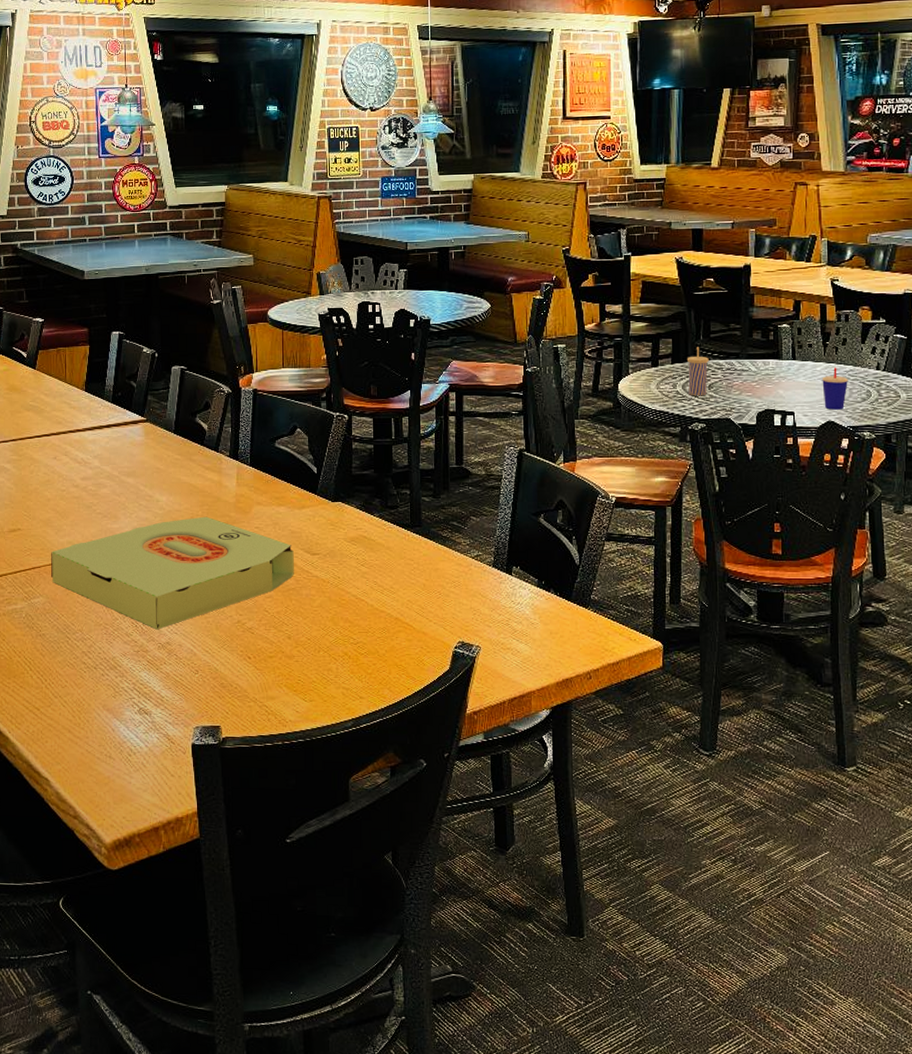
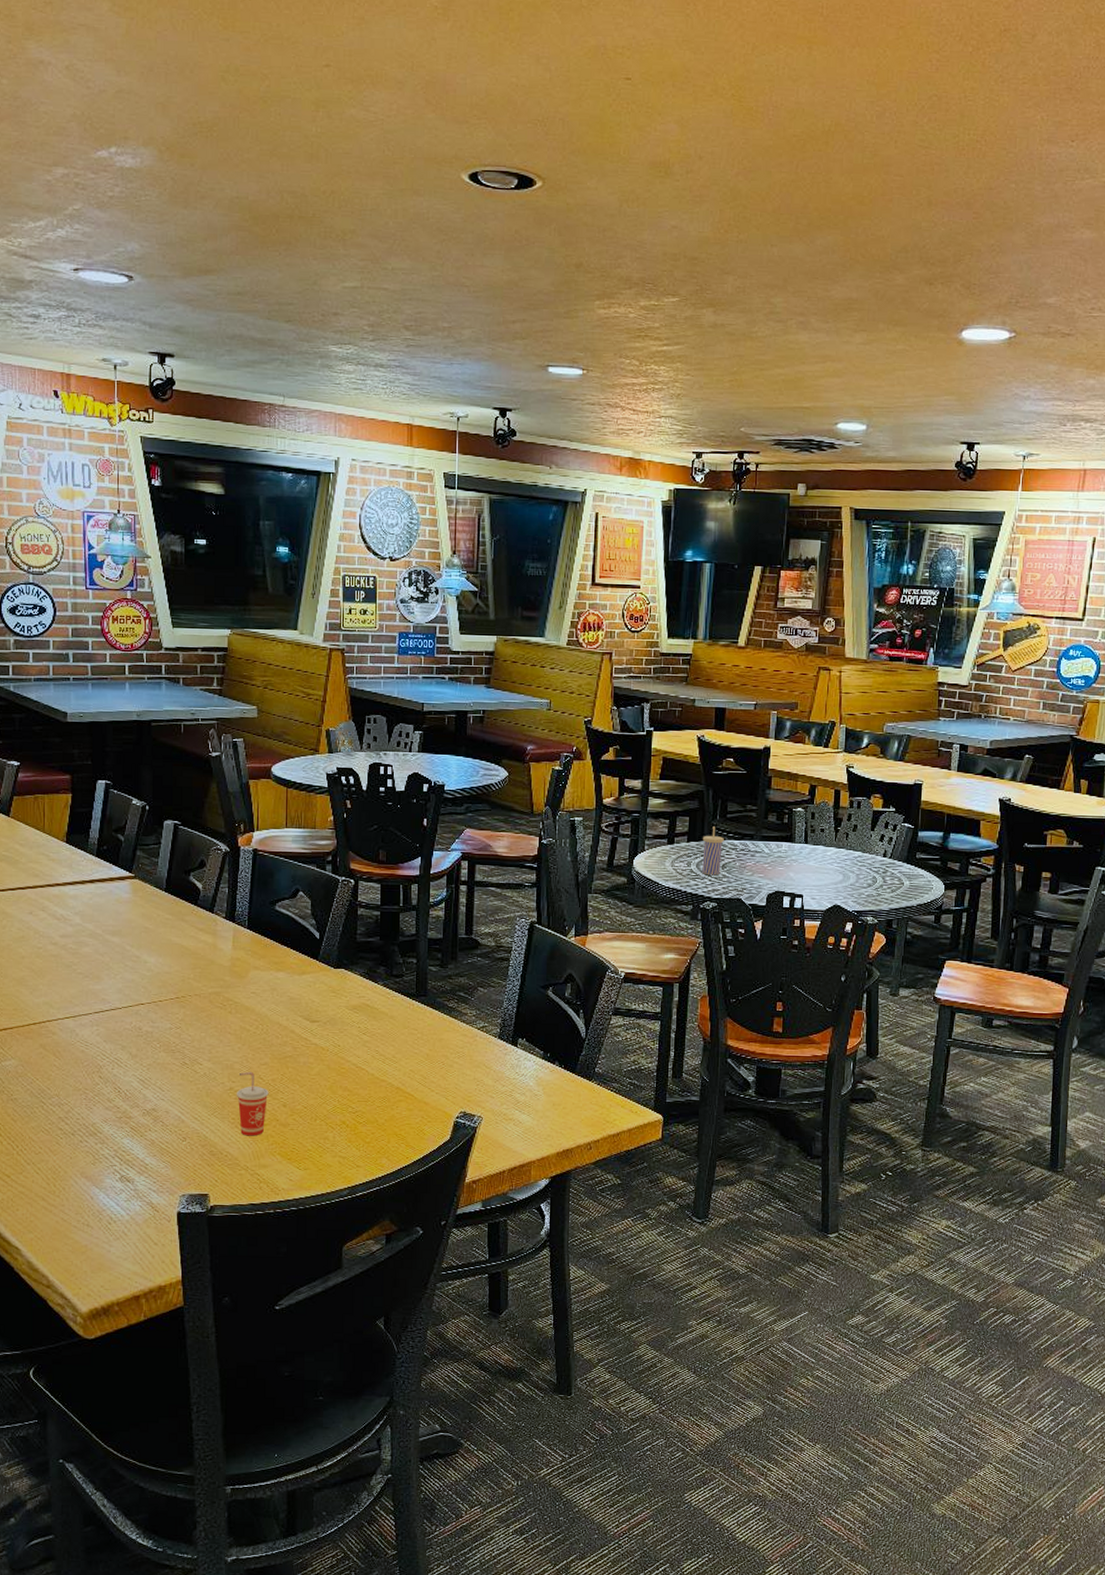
pizza box: present [51,516,294,630] -> none [25,979,292,1096]
beverage cup: none [243,604,274,668] -> present [236,1071,269,1136]
beverage cup: present [822,367,848,410] -> none [831,852,856,894]

